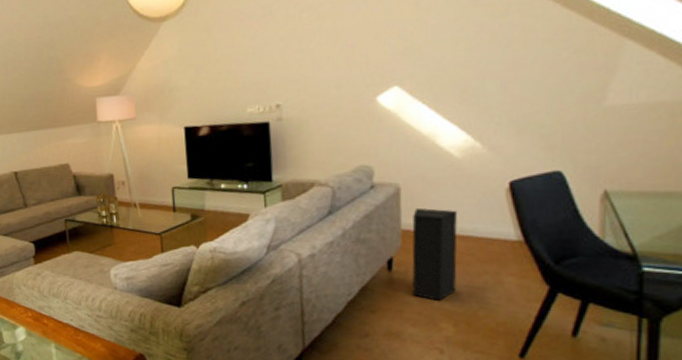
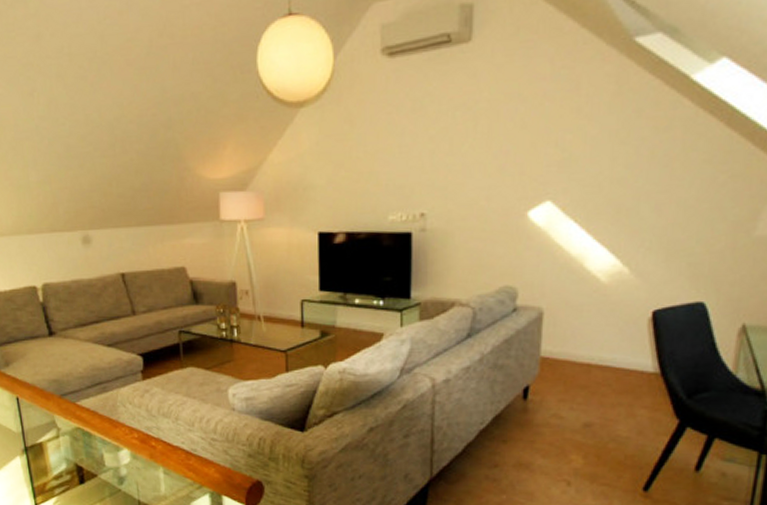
speaker: present [412,207,458,301] -> none [545,334,599,432]

